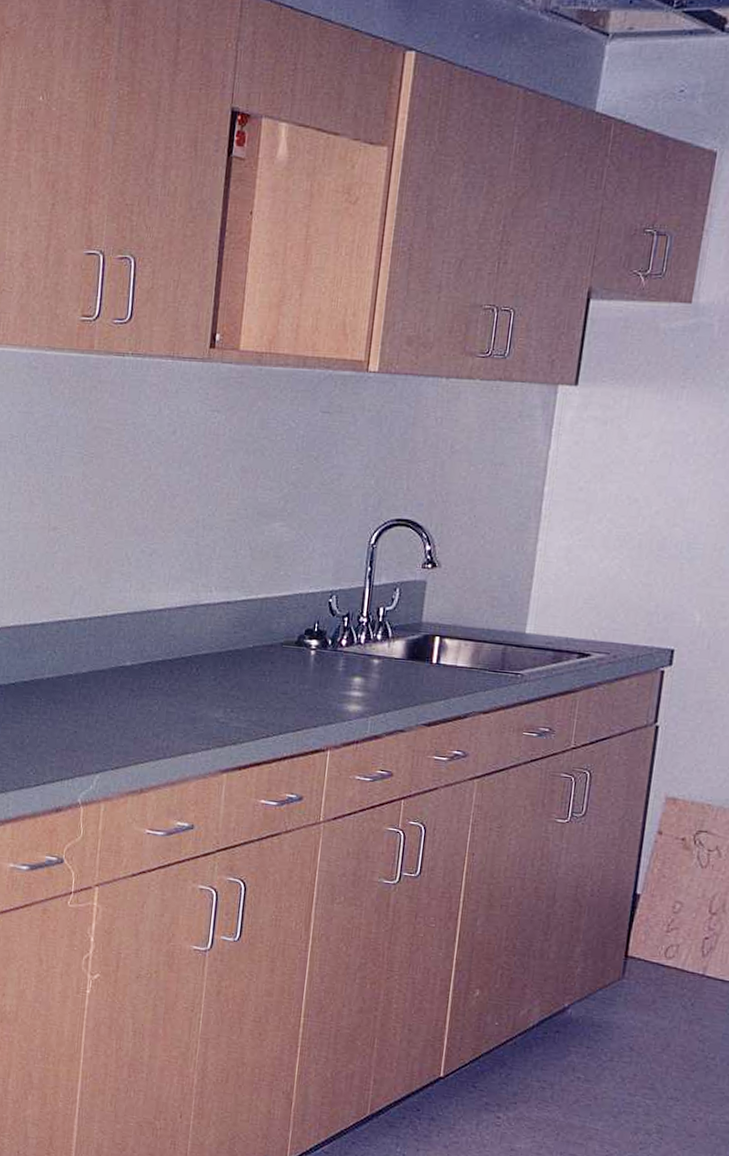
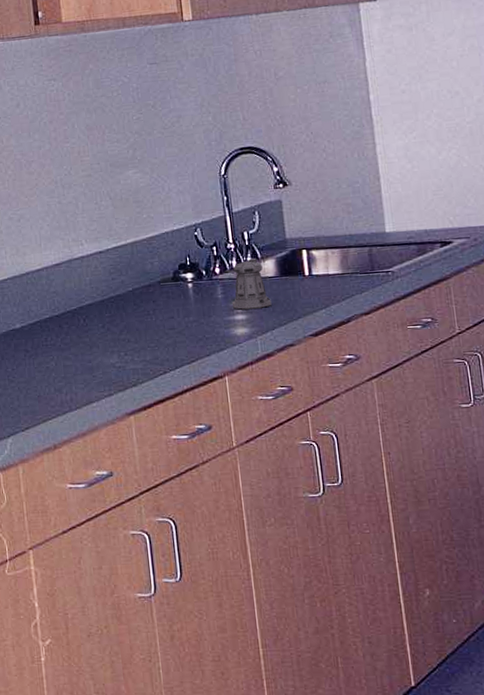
pepper shaker: none [349,636,392,689] -> present [223,259,272,310]

